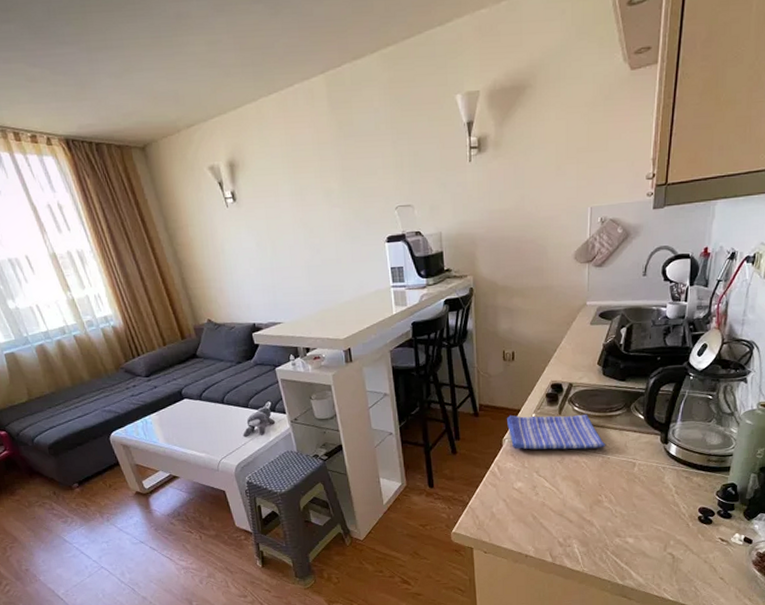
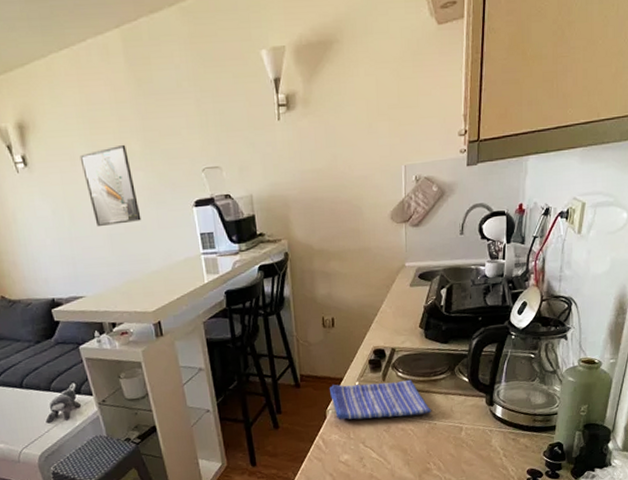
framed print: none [283,182,337,259] -> present [79,144,142,227]

